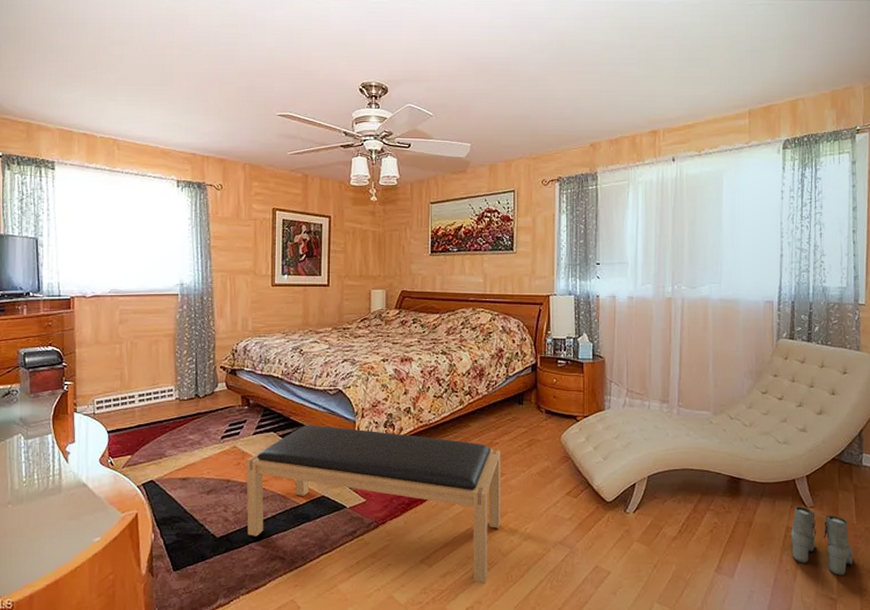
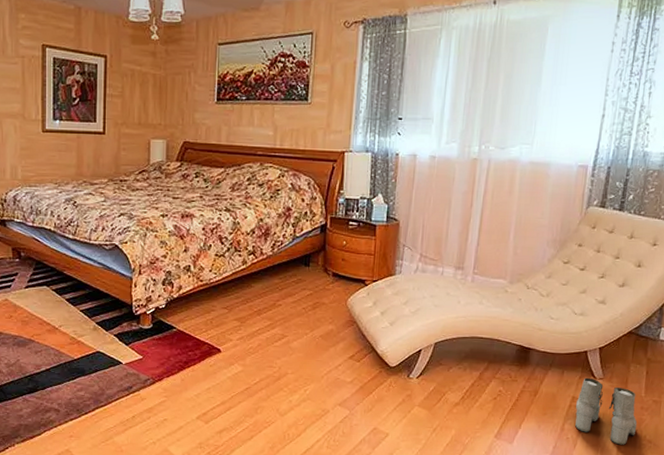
bench: present [246,425,501,584] -> none [19,280,284,441]

